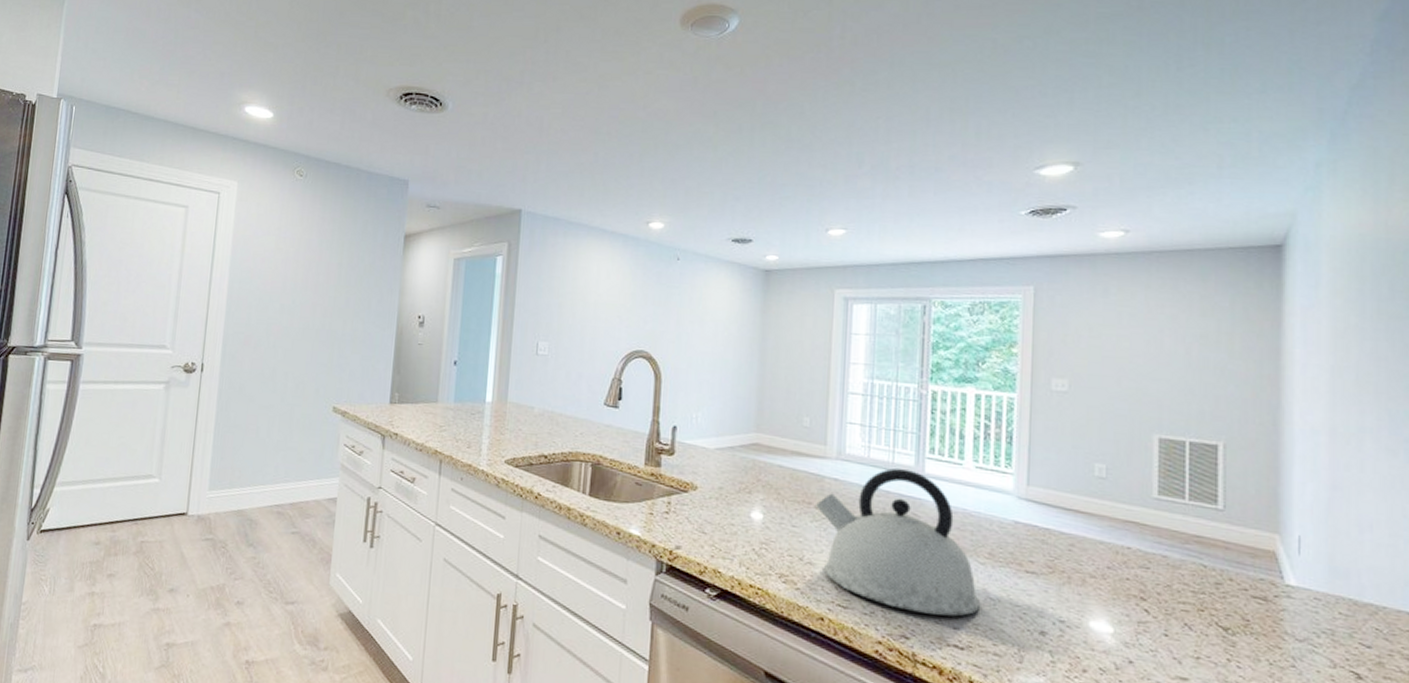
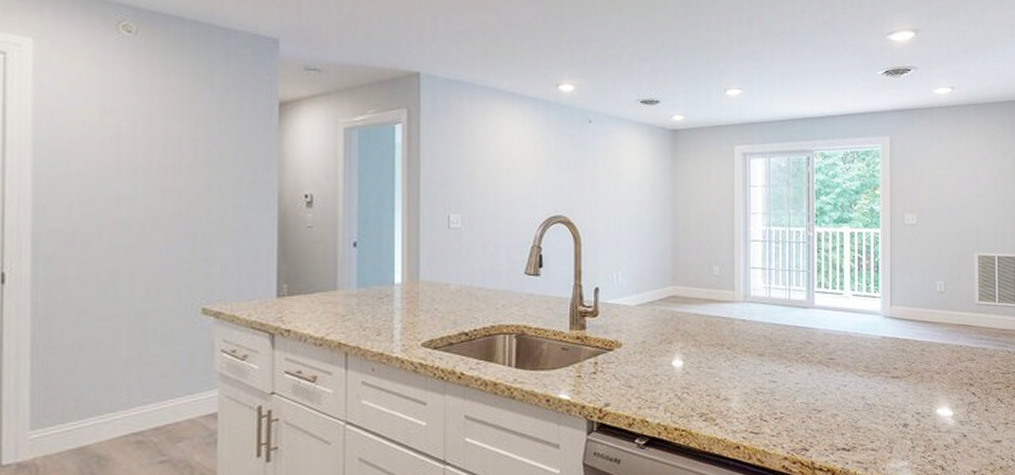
kettle: present [816,468,981,617] -> none [728,304,861,427]

